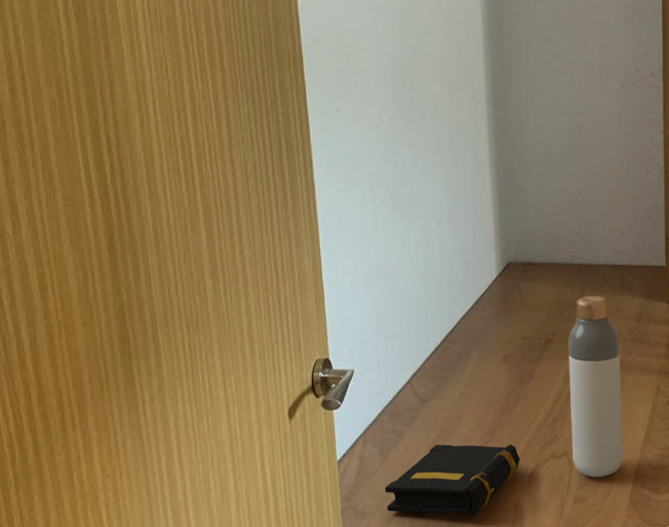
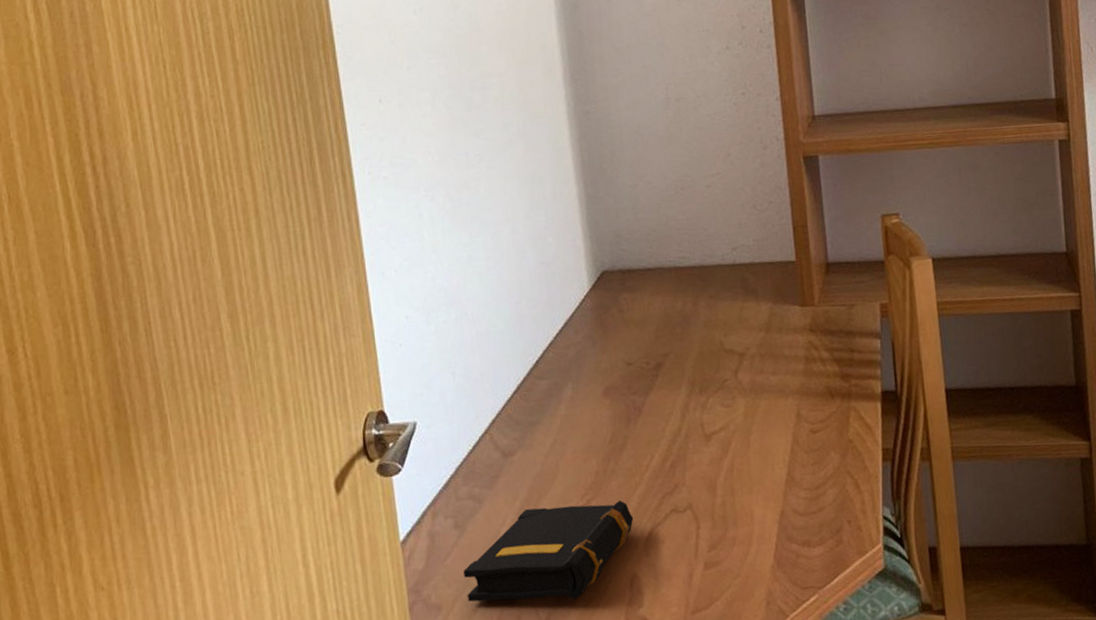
bottle: present [568,296,623,477] -> none [683,303,762,534]

